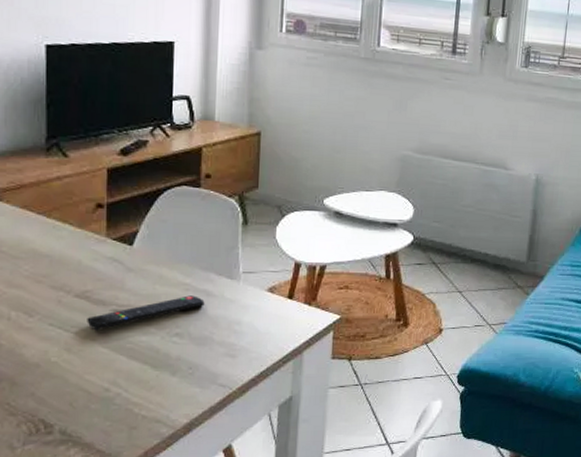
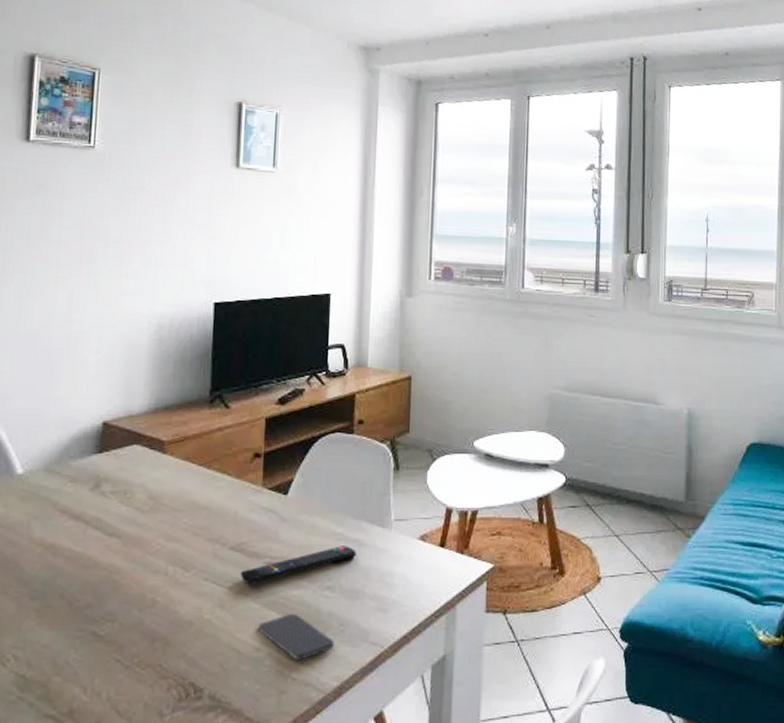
smartphone: none [106,358,184,400] -> present [257,614,335,660]

